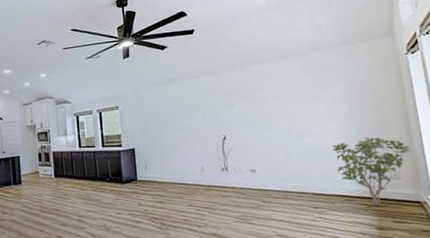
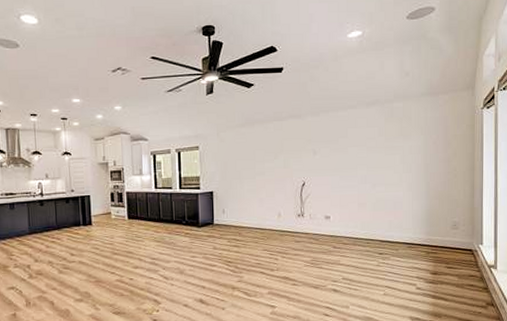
shrub: present [332,137,412,206] -> none [403,188,472,253]

